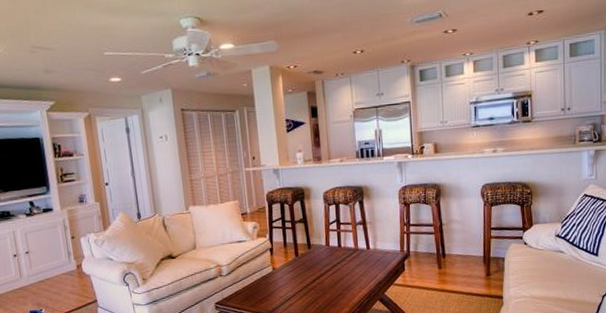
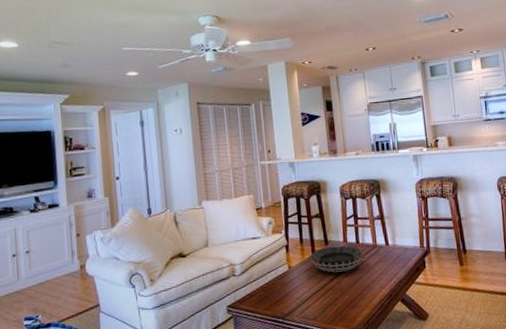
decorative bowl: none [293,249,345,274] -> present [310,245,363,273]

